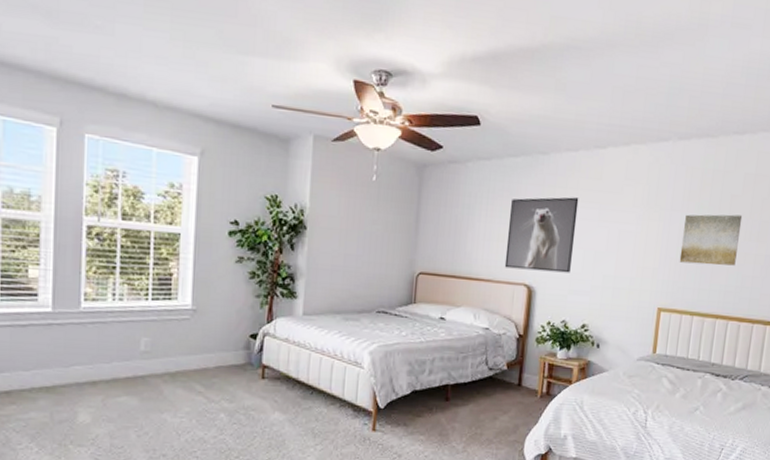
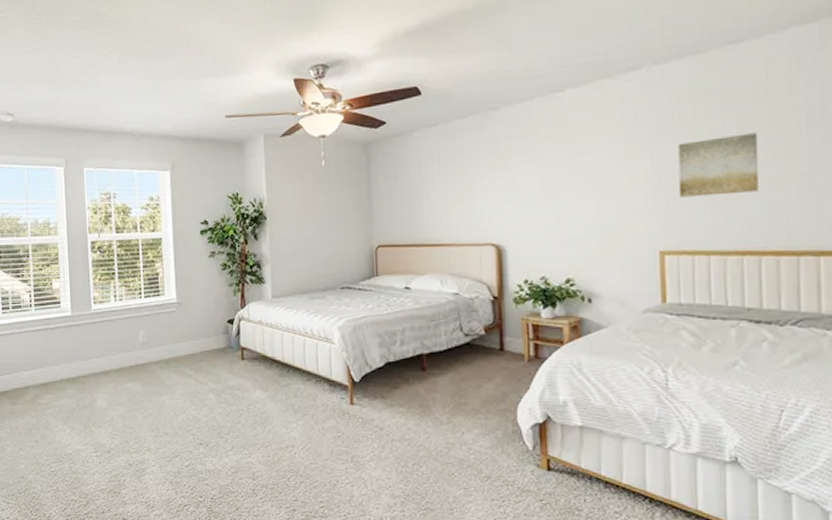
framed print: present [504,197,579,273] -> none [465,147,543,230]

